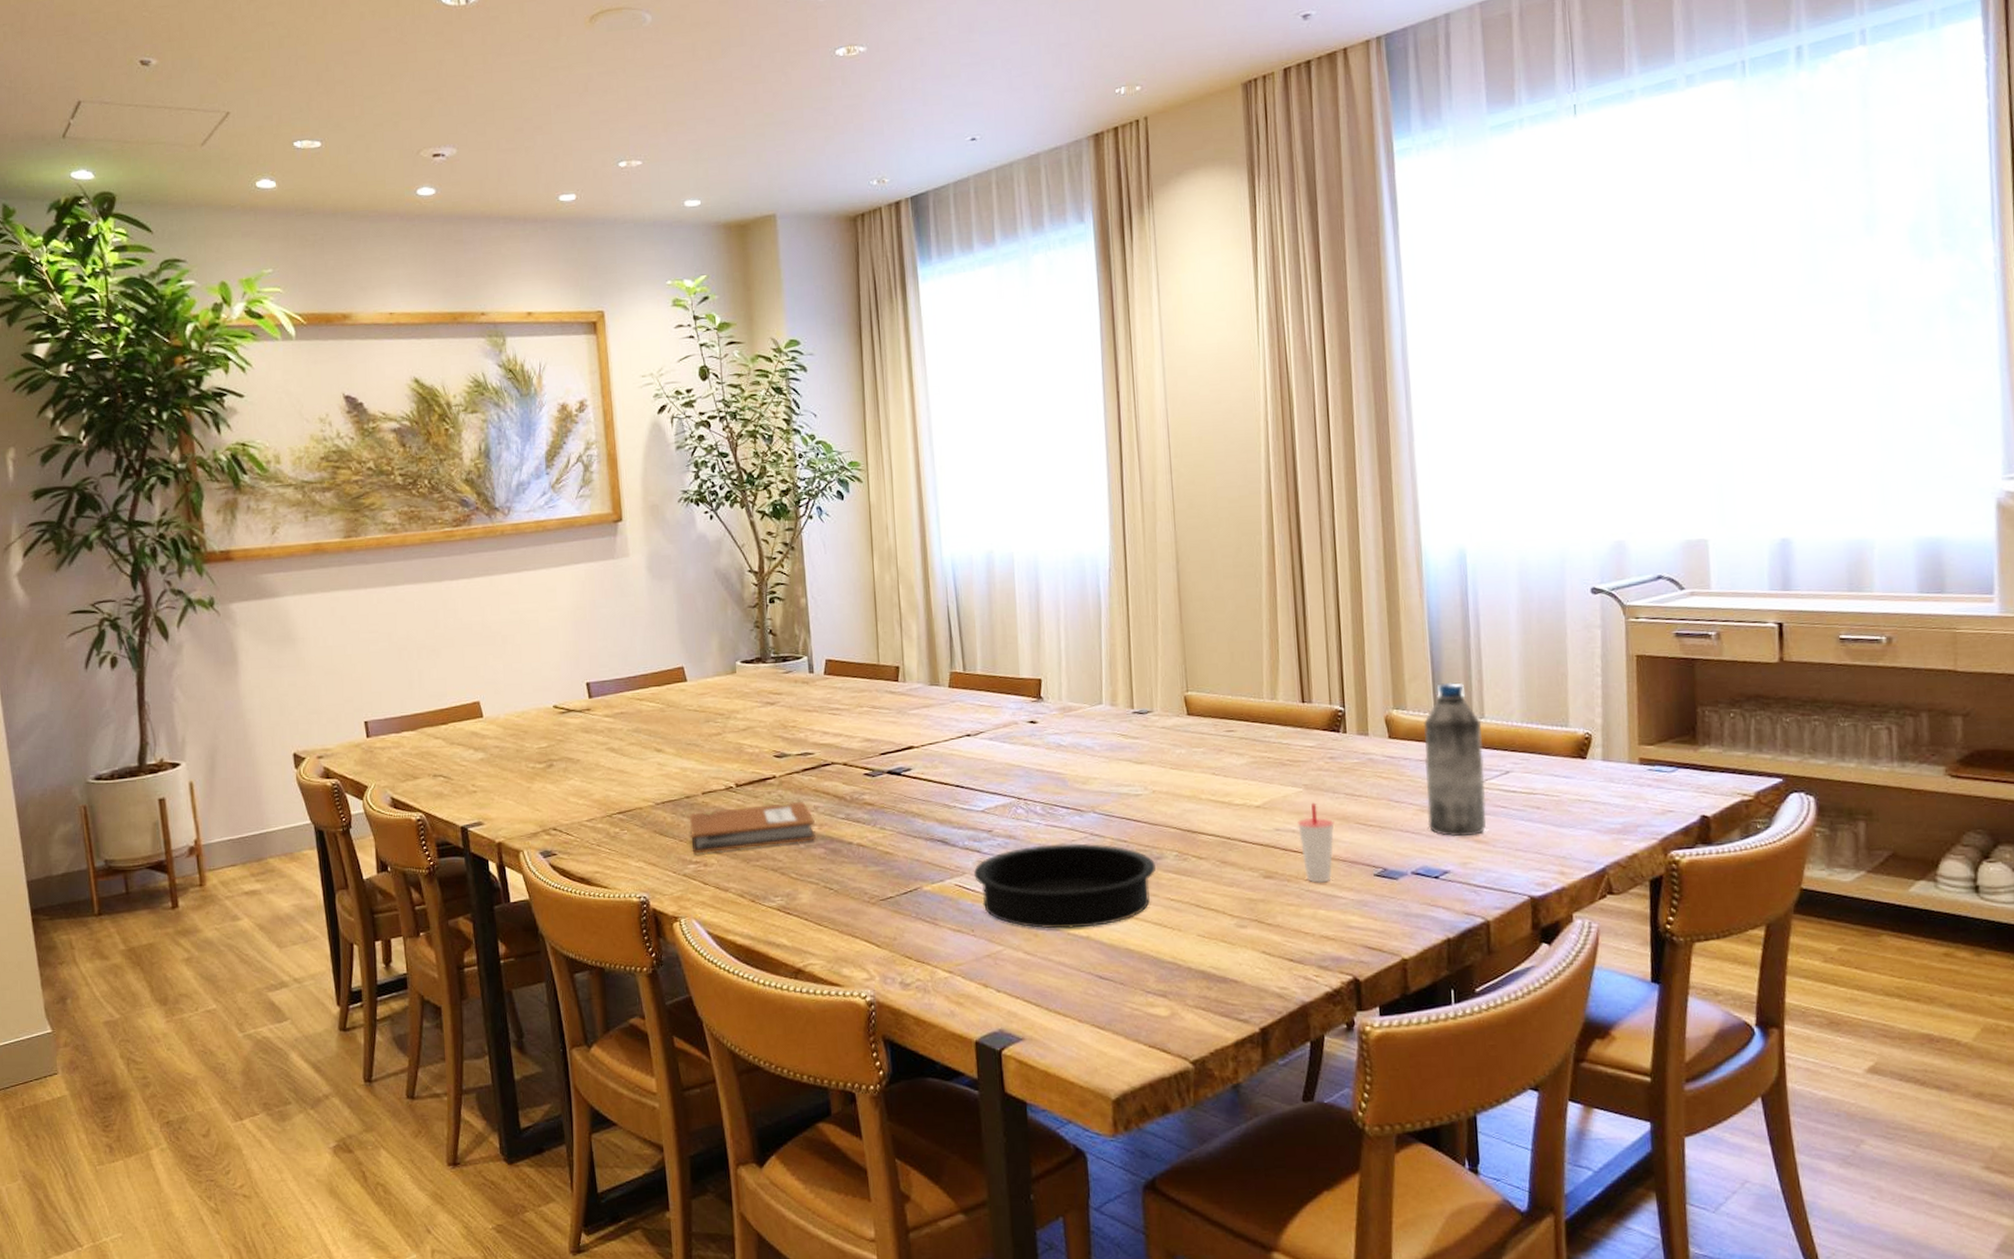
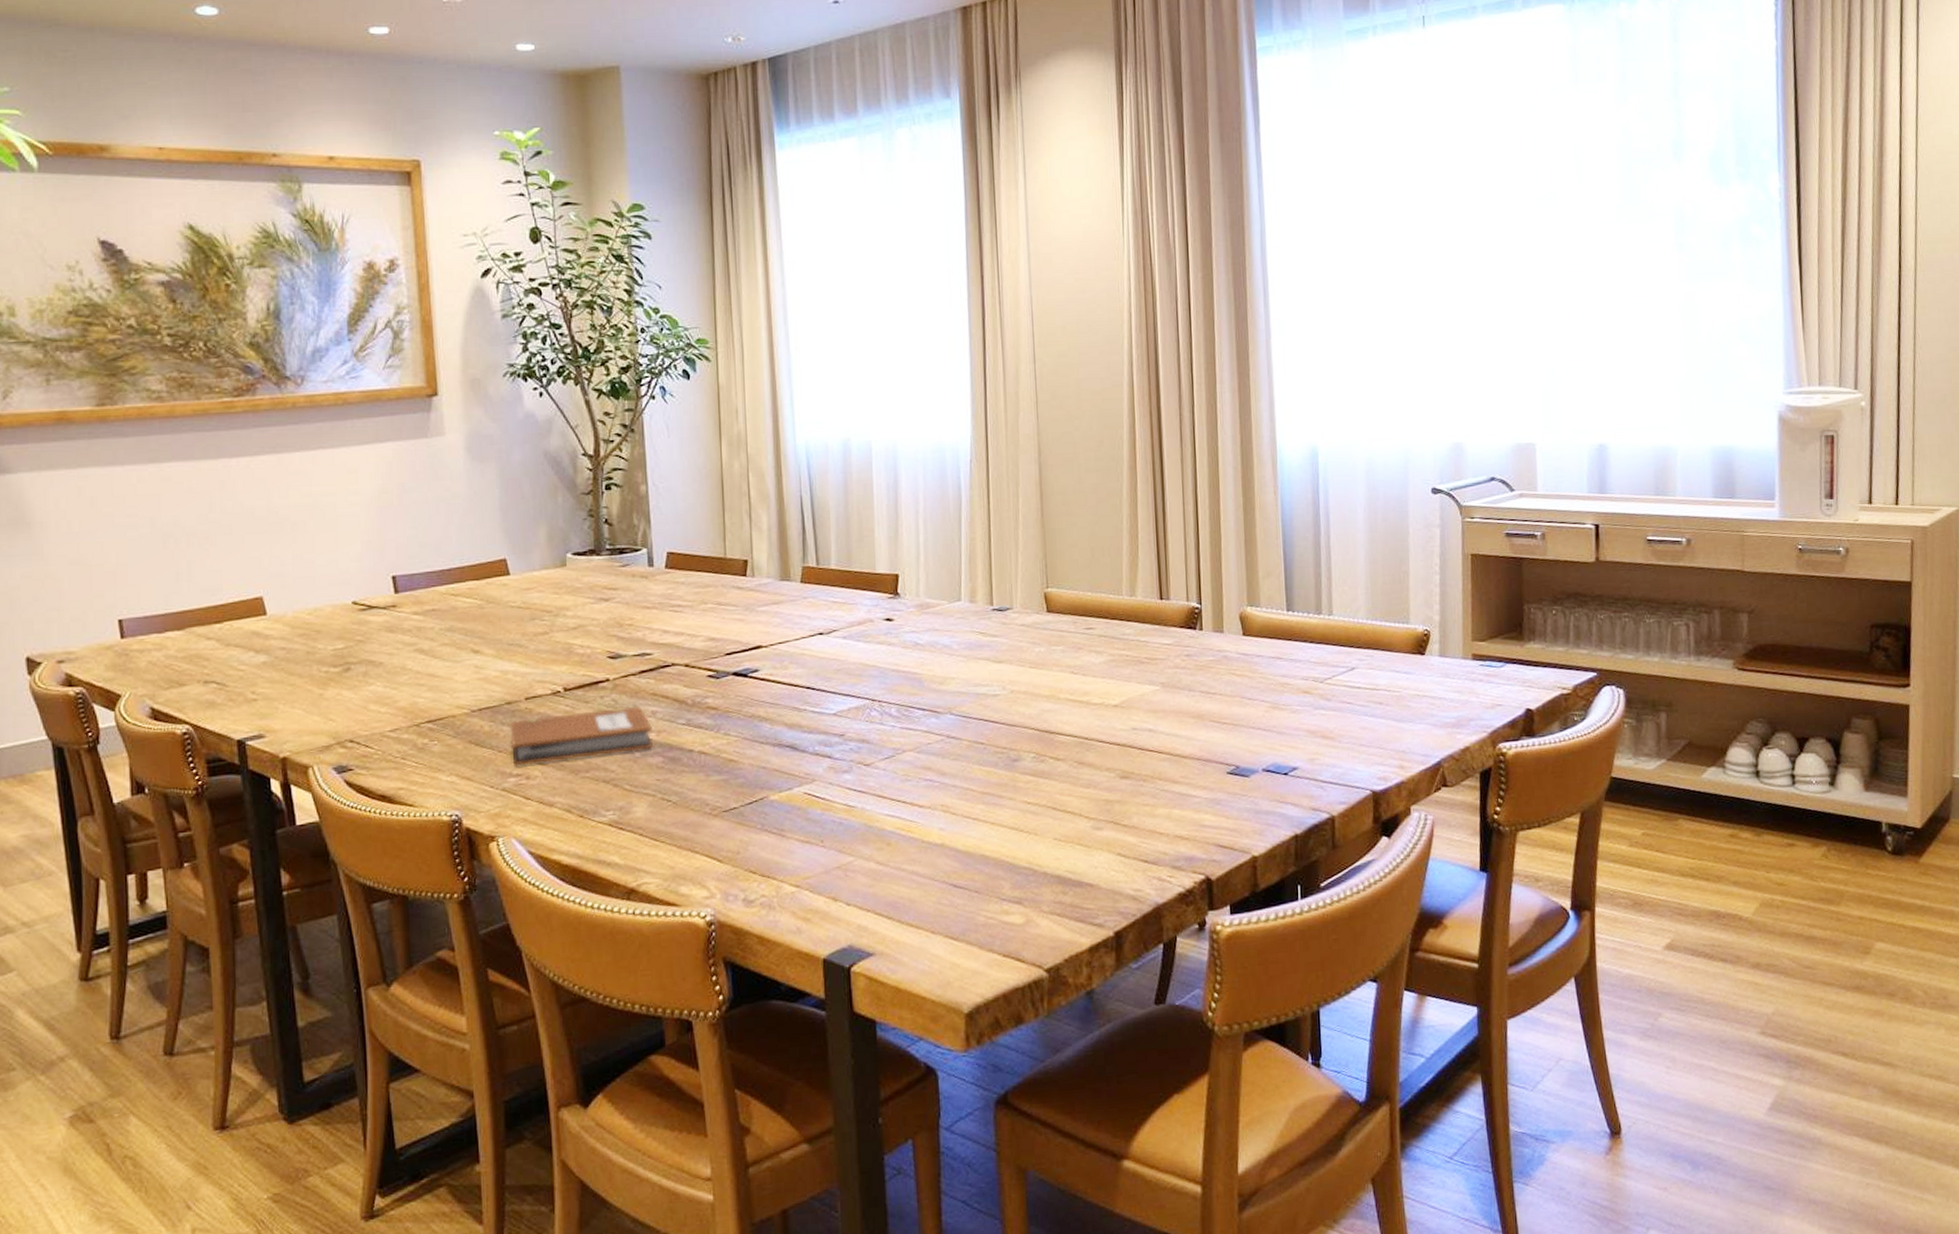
baking pan: present [974,843,1156,929] -> none [824,746,1013,838]
cup: present [1298,802,1335,883] -> none [1154,701,1190,782]
water bottle: present [1423,682,1487,837] -> none [1275,579,1333,734]

